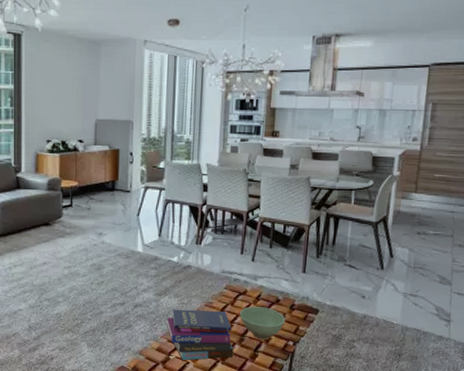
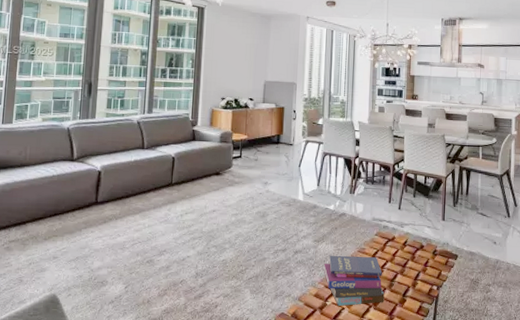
bowl: present [240,306,285,340] -> none [389,251,429,285]

